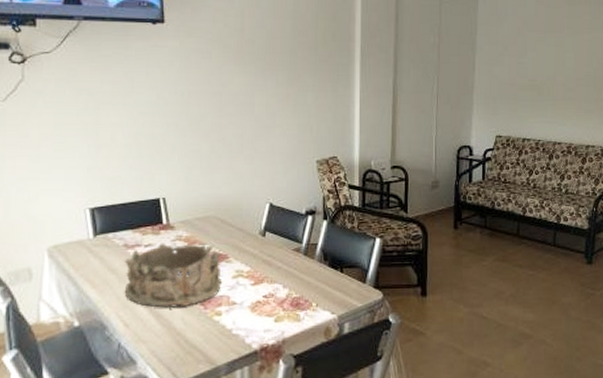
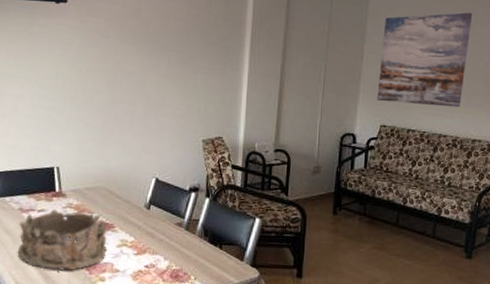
wall art: none [491,19,579,114] -> present [377,12,473,108]

